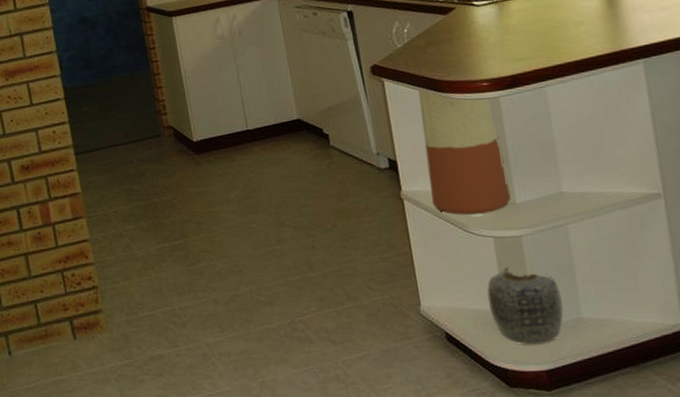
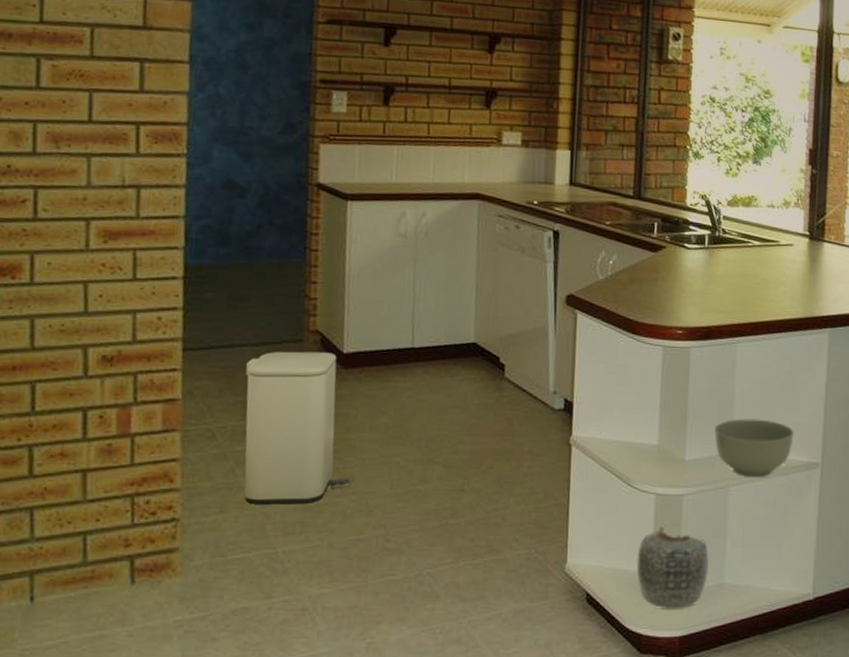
pedal bin: none [122,142,223,271] -> present [244,351,355,504]
vase: present [417,87,511,215] -> none [602,325,683,468]
bowl: none [540,156,628,213] -> present [714,418,794,477]

